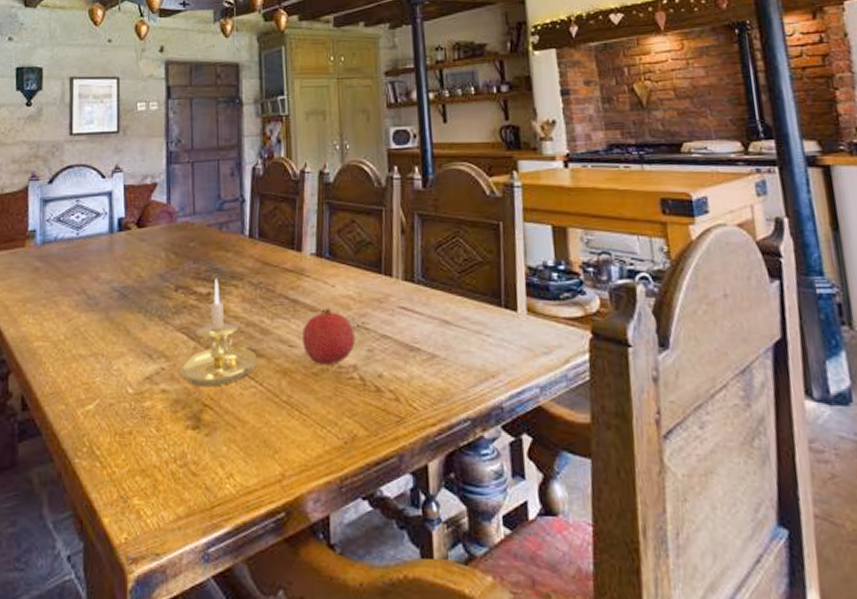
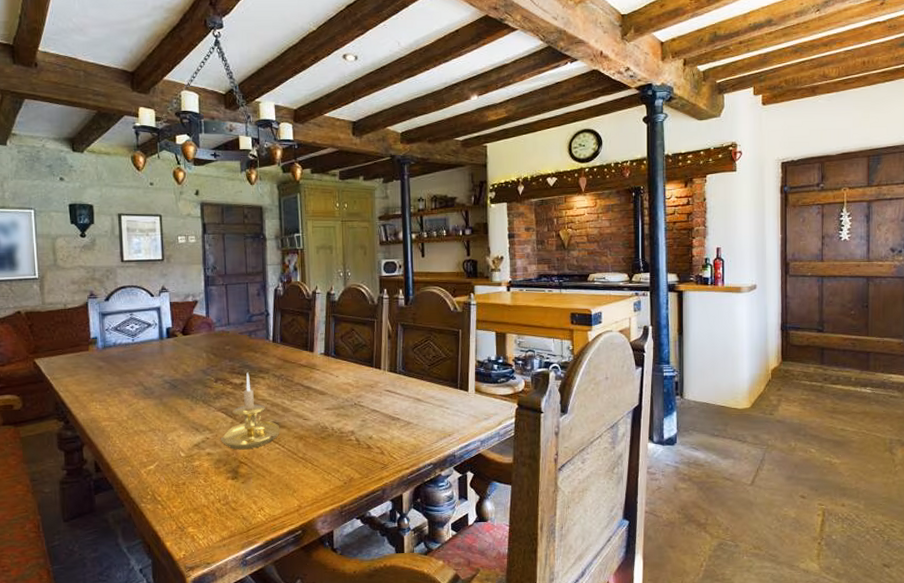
fruit: present [301,308,355,366] -> none [313,392,353,432]

